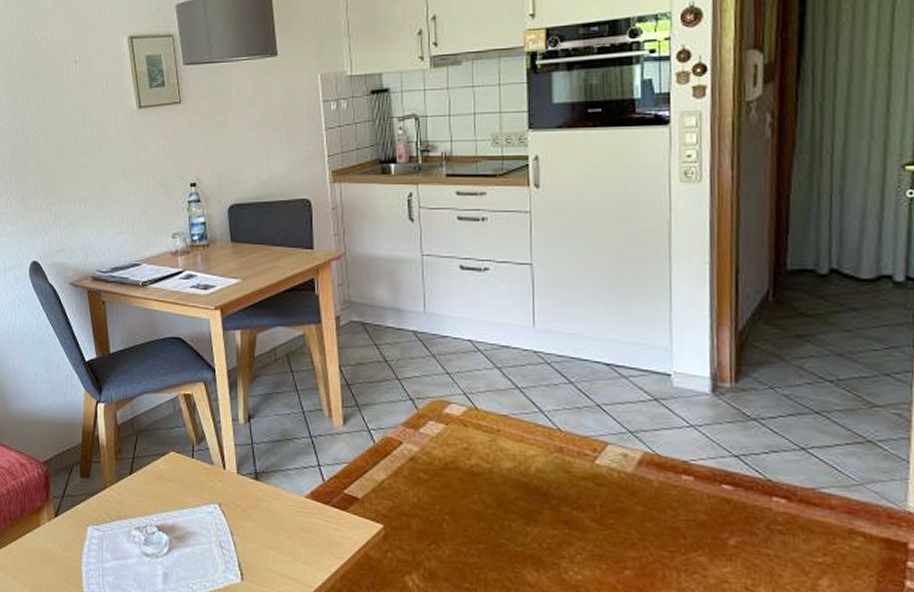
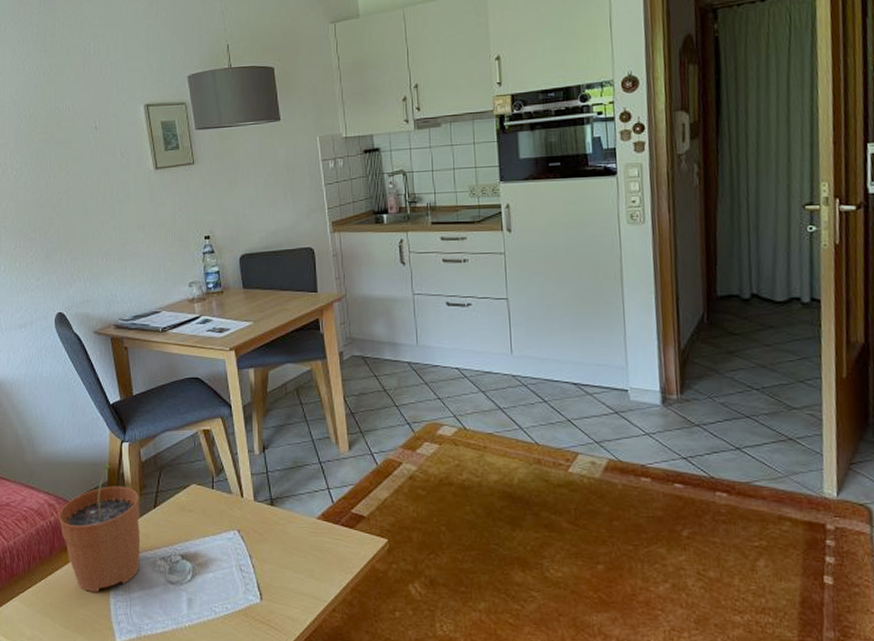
plant pot: none [29,424,115,559] -> present [58,463,141,592]

